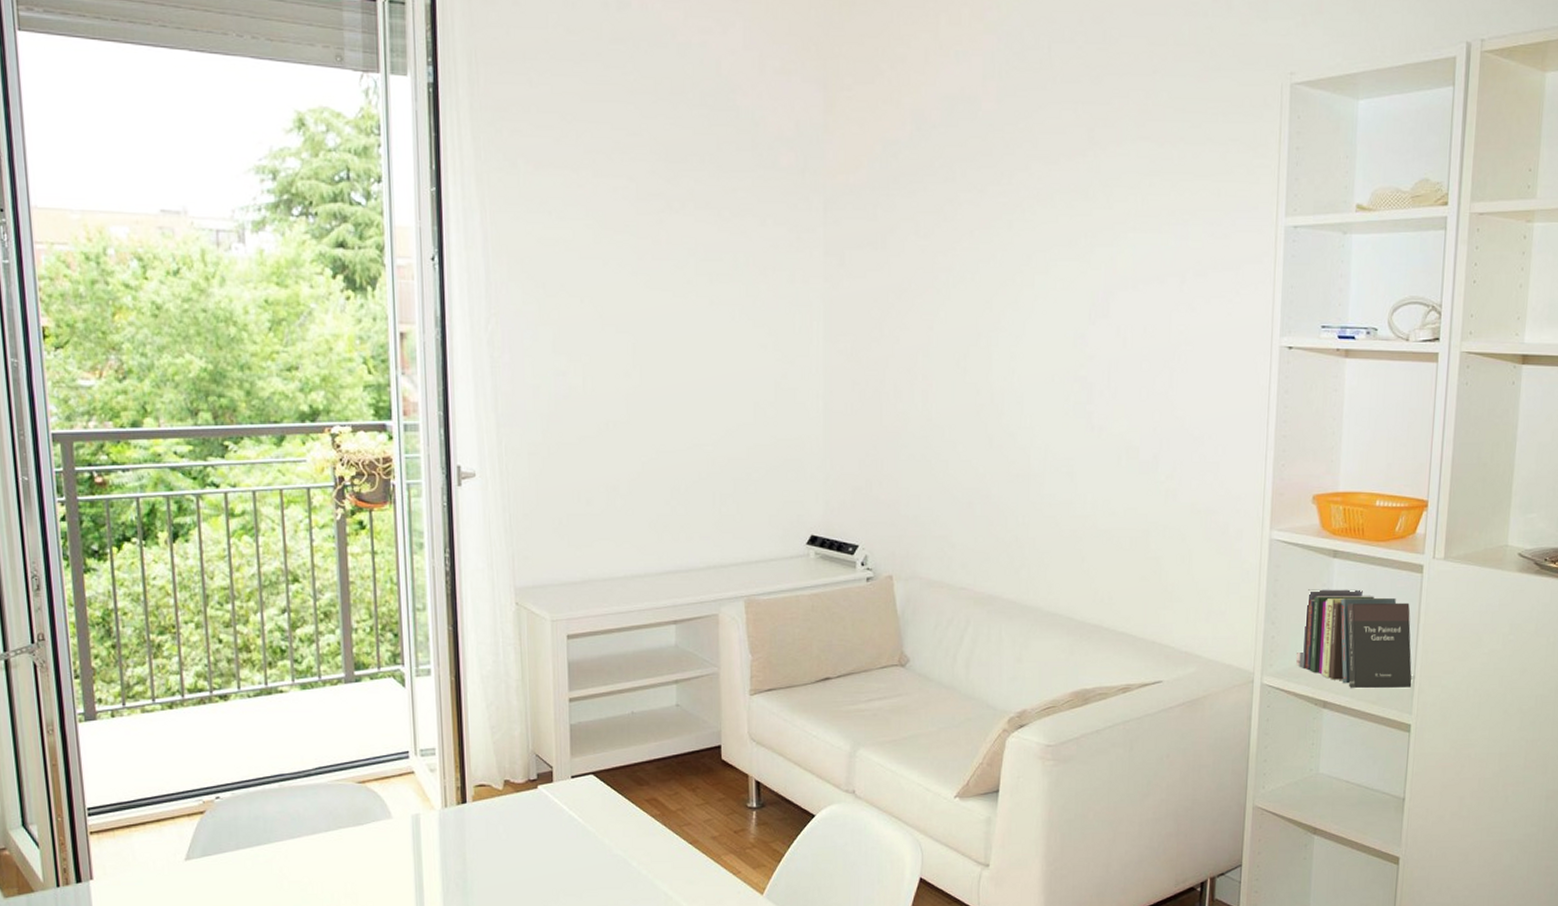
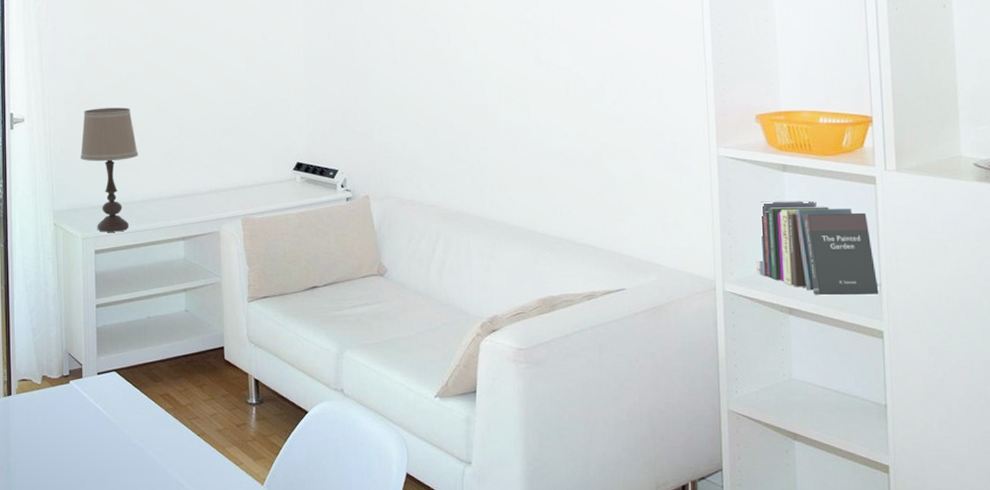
table lamp: none [548,463,620,614] -> present [81,107,138,232]

